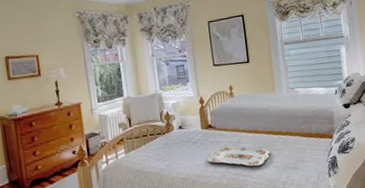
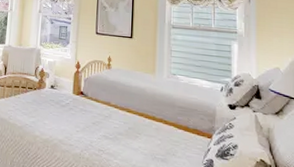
serving tray: present [206,145,270,167] -> none [72,116,140,148]

